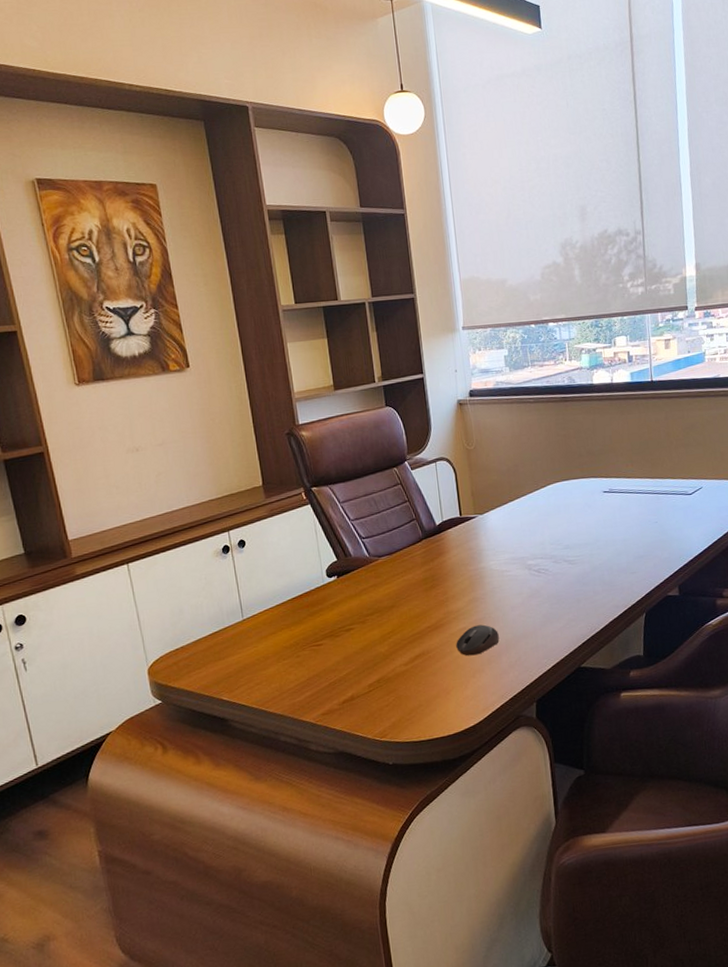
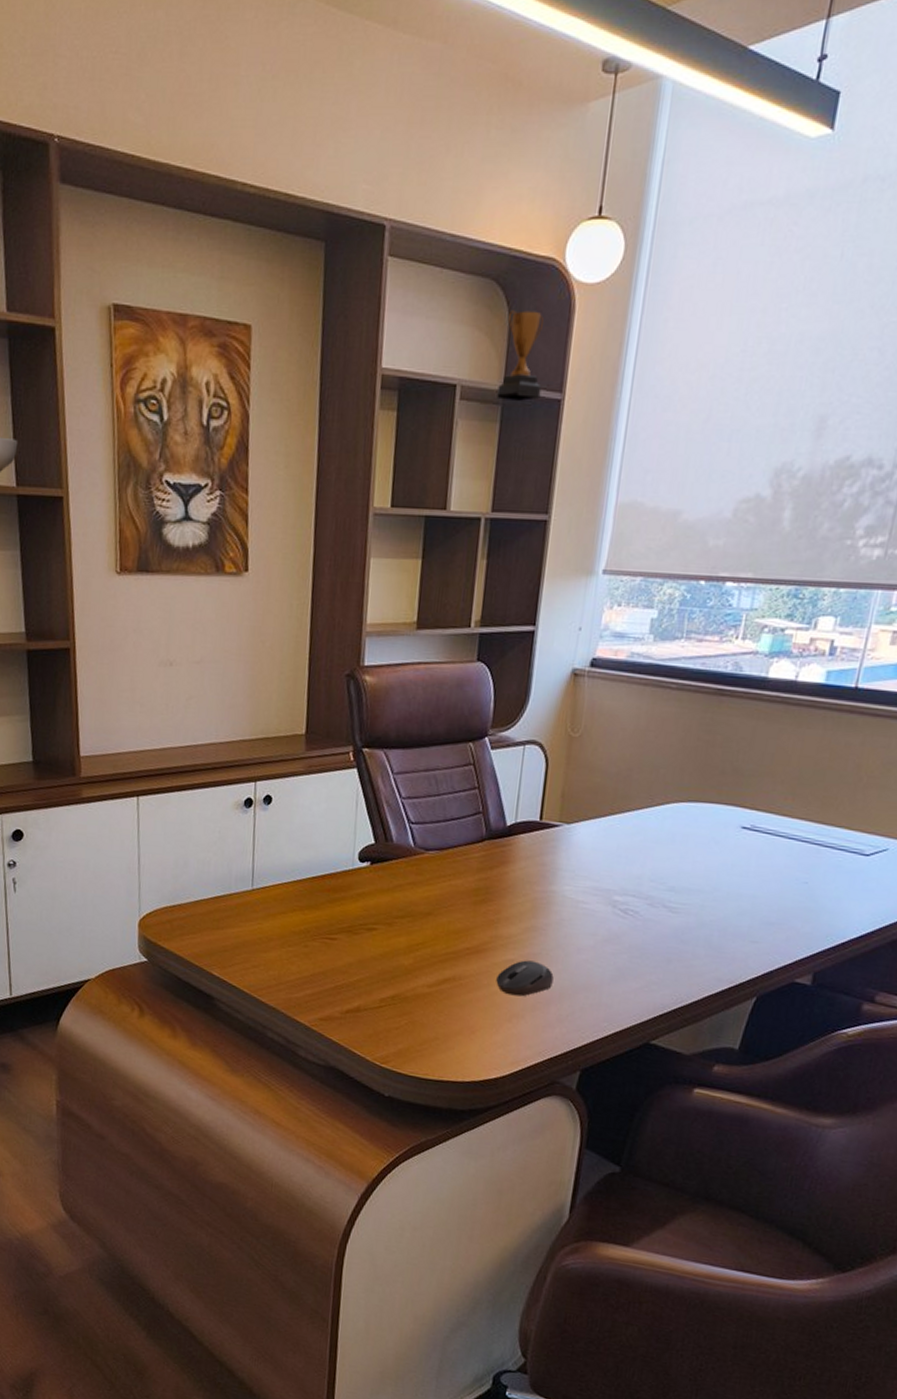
trophy: none [354,156,389,219] -> present [497,310,544,401]

